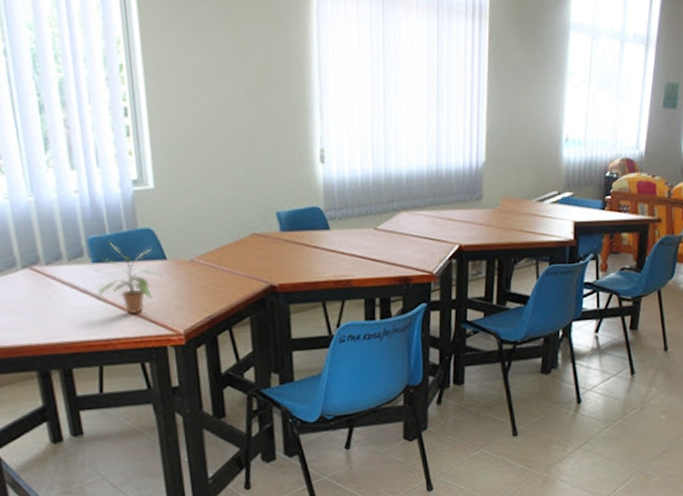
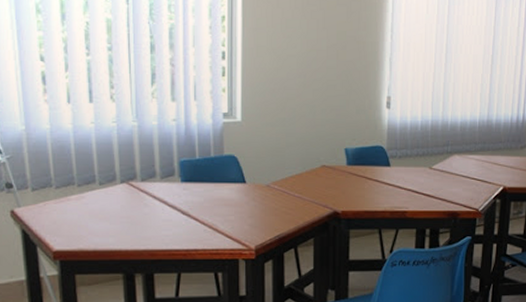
potted plant: present [98,243,162,314] -> none [184,166,241,230]

